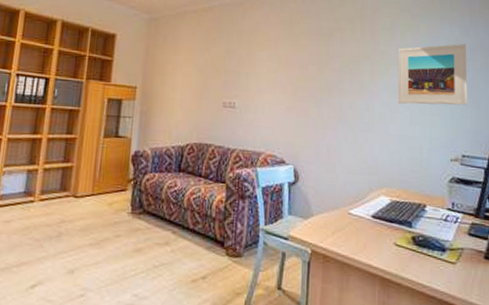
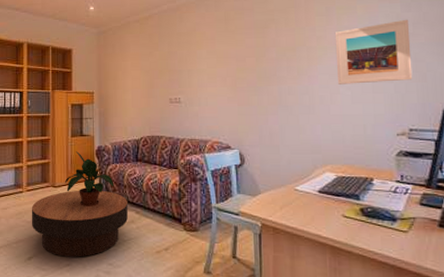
coffee table: none [40,202,164,286] -> present [31,190,128,257]
potted plant: none [89,155,150,223] -> present [64,151,114,207]

